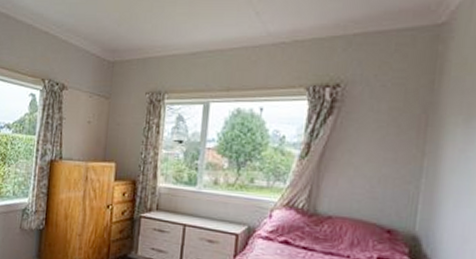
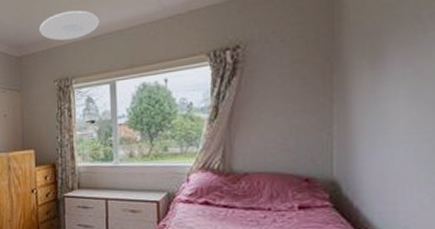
ceiling light: none [136,21,201,52] -> present [38,10,99,41]

